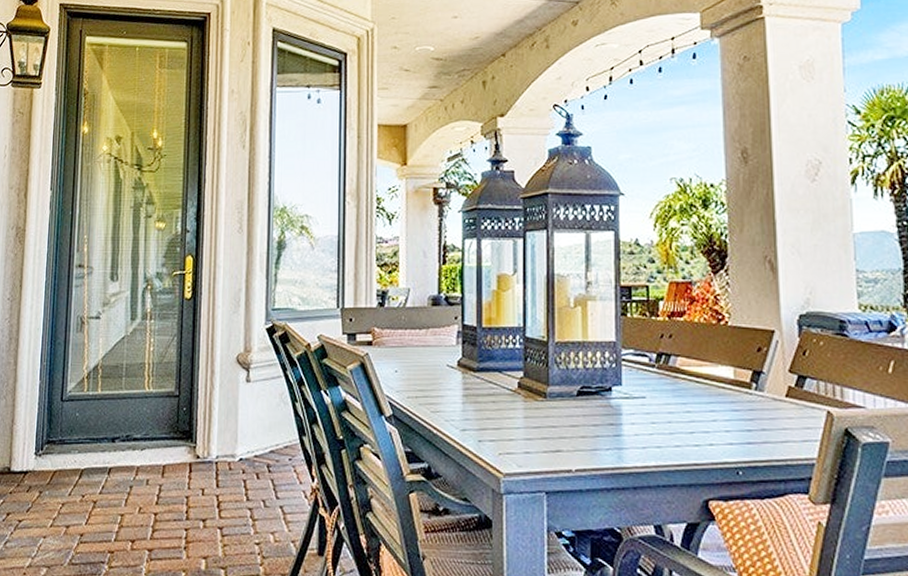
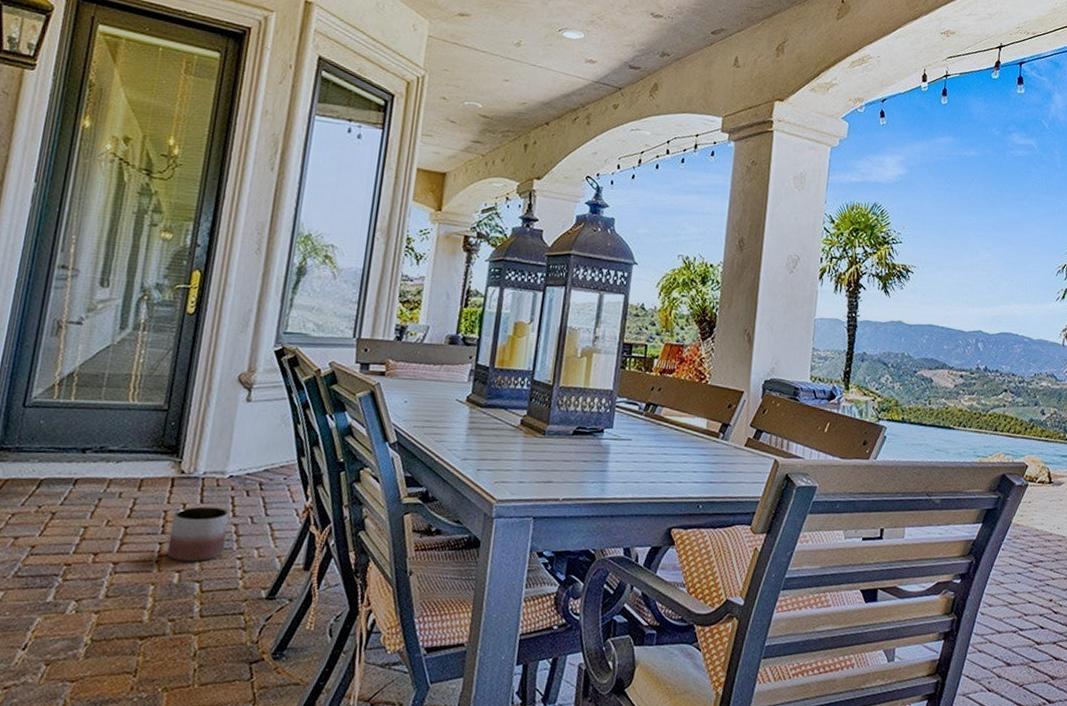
planter: none [193,491,243,548] -> present [167,506,229,562]

